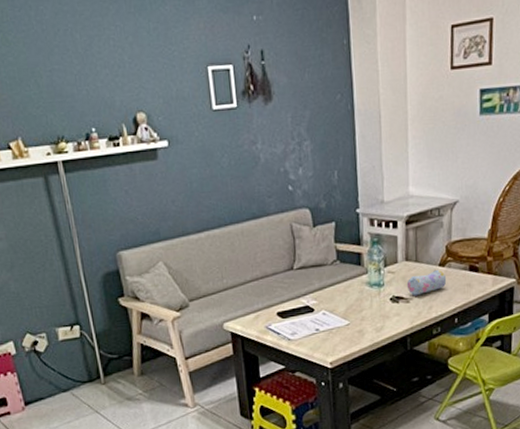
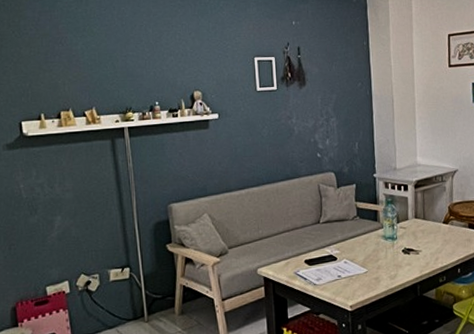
pencil case: present [406,269,447,296] -> none [416,226,450,249]

